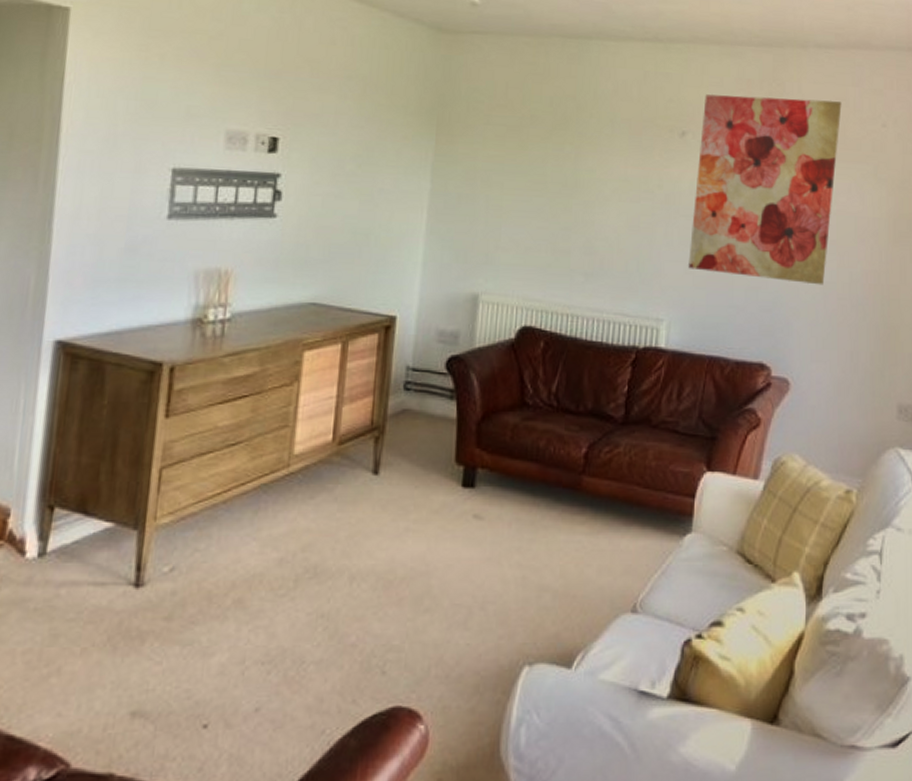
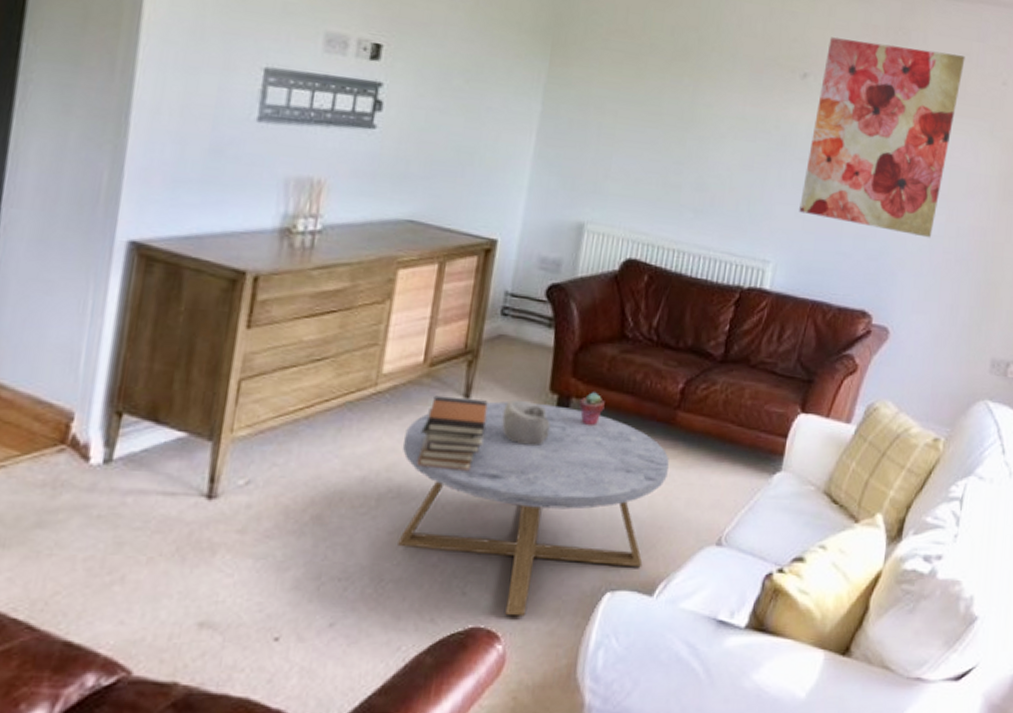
coffee table: none [316,476,578,694] -> present [398,401,669,617]
book stack: none [331,473,396,547] -> present [417,395,488,471]
decorative bowl: none [411,474,458,518] -> present [502,400,551,446]
potted succulent: none [485,461,510,496] -> present [579,392,605,427]

